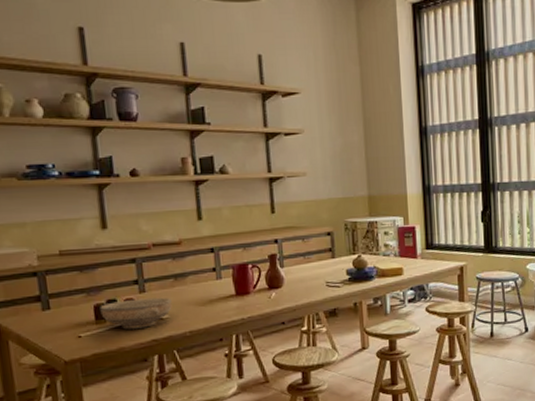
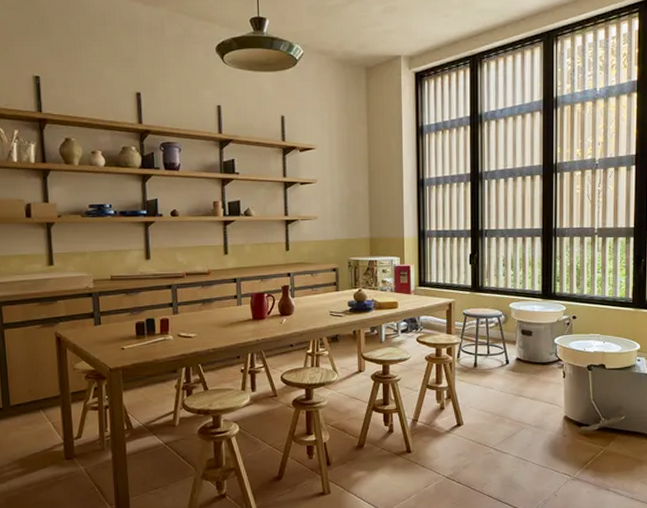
ceramic bowl: present [100,297,172,329] -> none [140,318,199,344]

